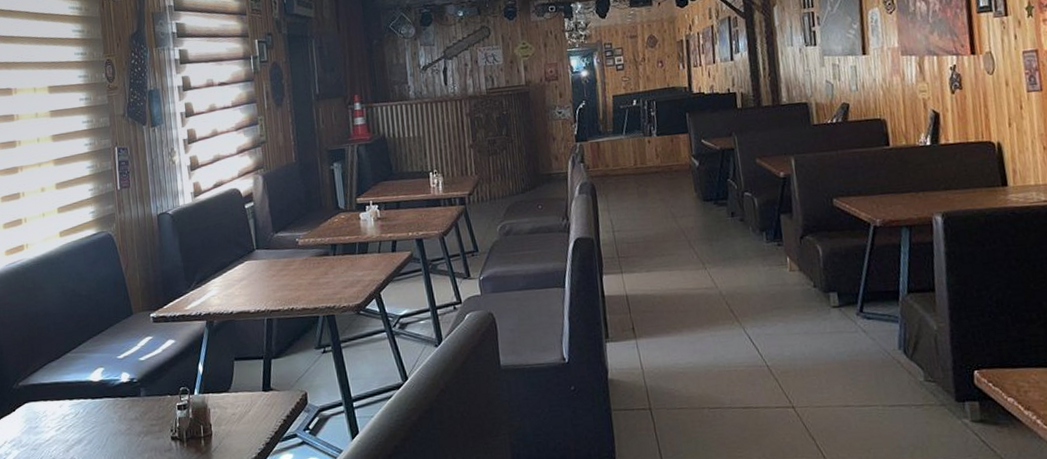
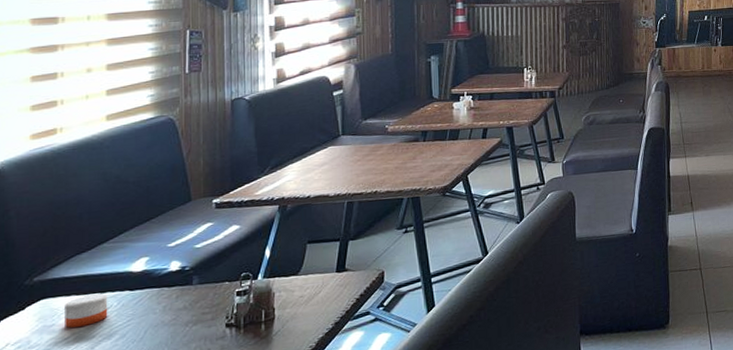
candle: none [44,399,77,431] -> present [65,293,108,328]

